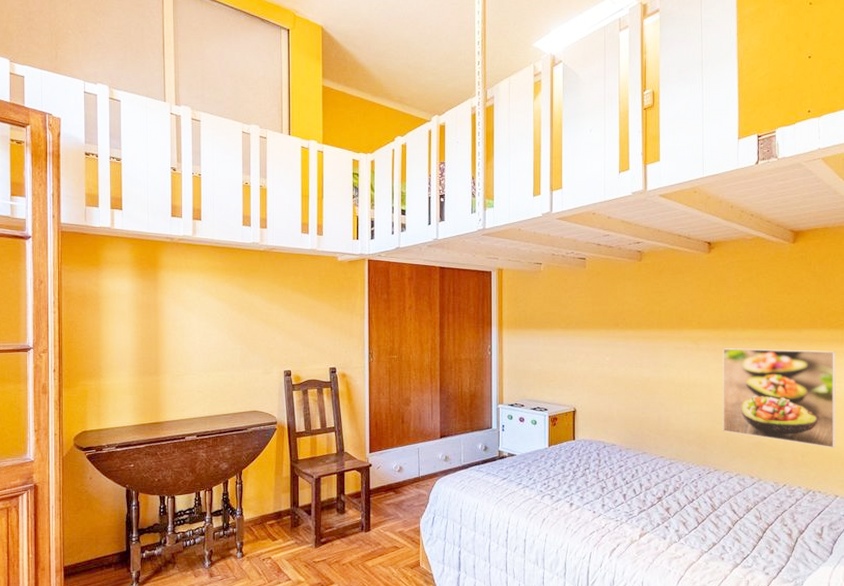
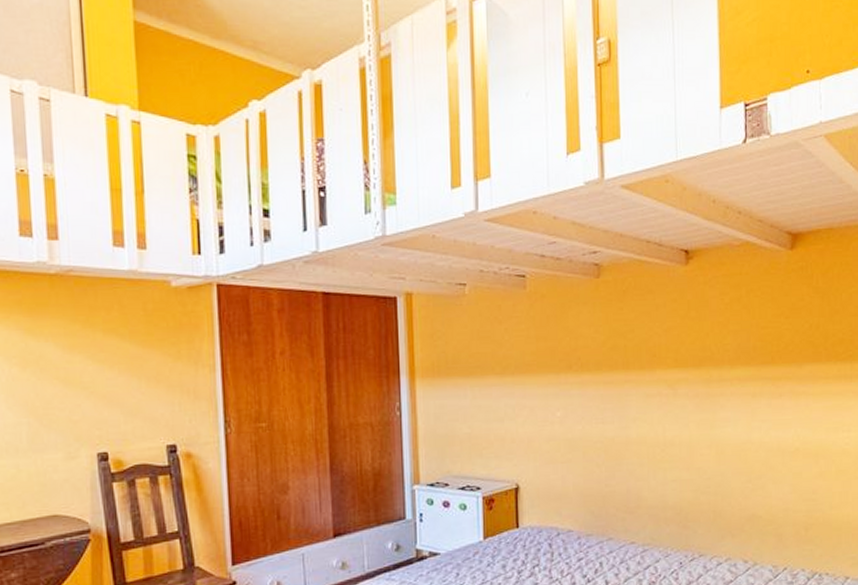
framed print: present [722,348,836,448] -> none [706,390,846,517]

